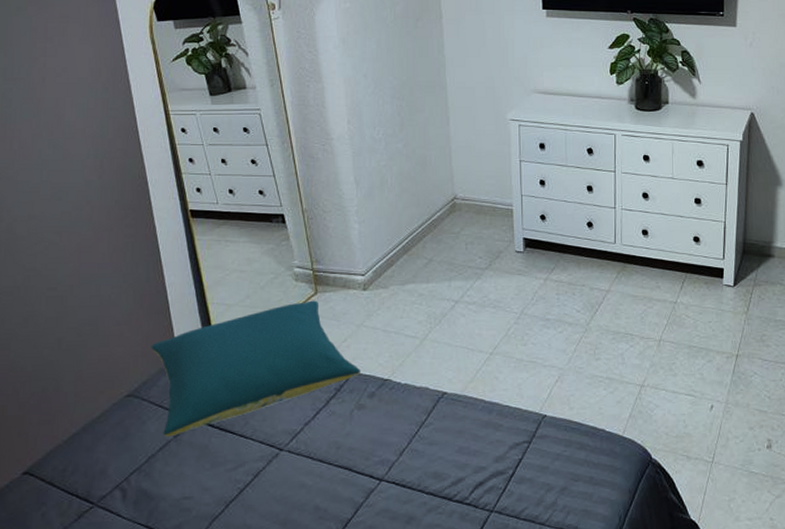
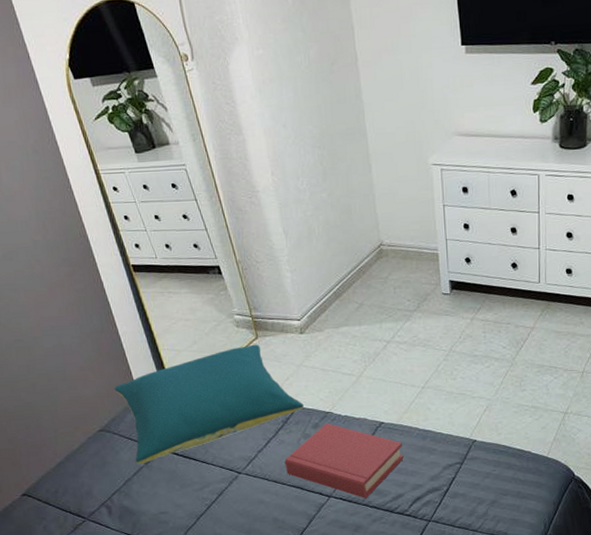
hardback book: none [333,392,467,483] -> present [284,423,404,498]

